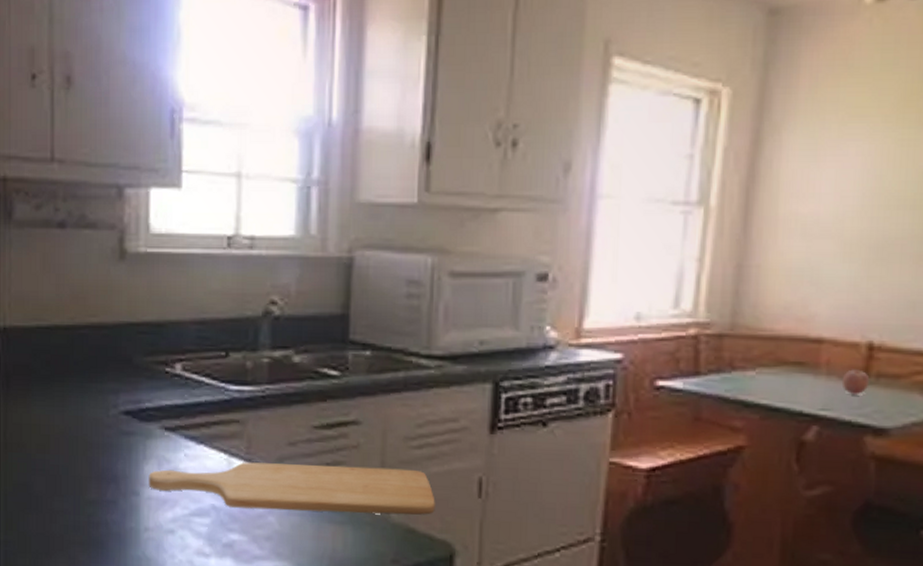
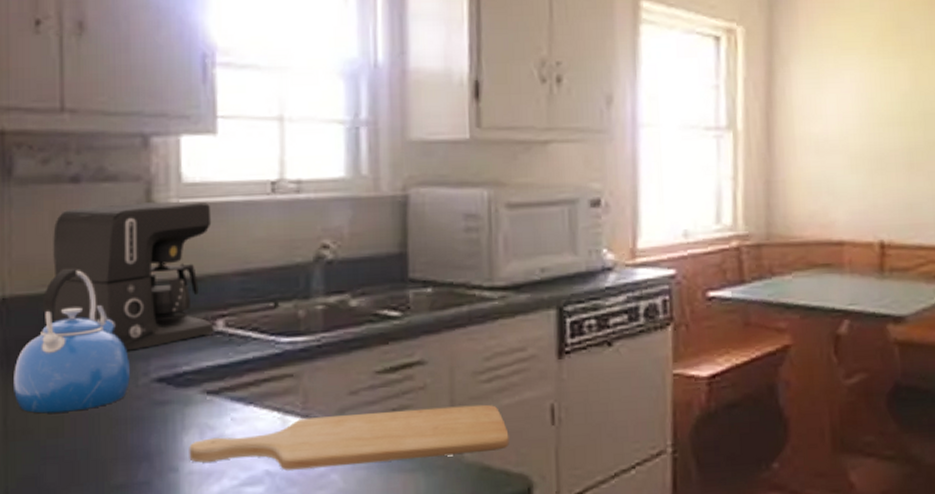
kettle: none [12,305,103,432] -> present [14,268,131,414]
coffee maker: none [42,250,174,384] -> present [52,202,214,351]
fruit: present [841,369,870,395] -> none [863,266,885,289]

